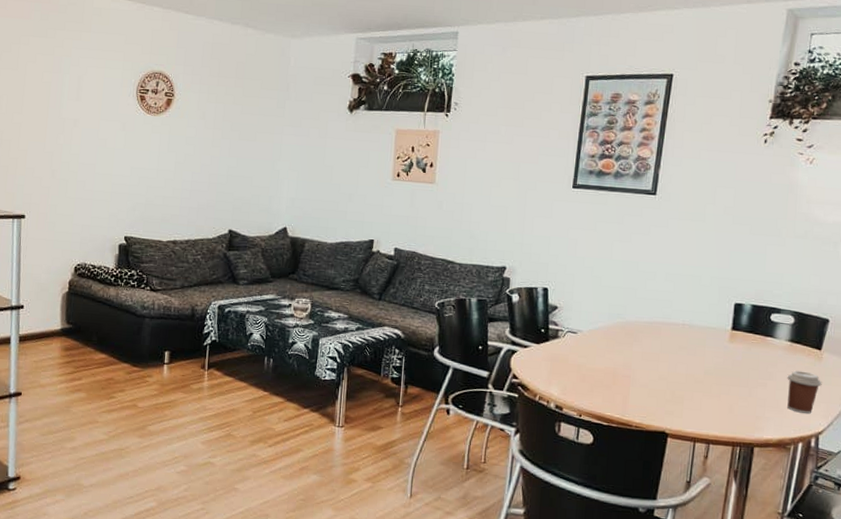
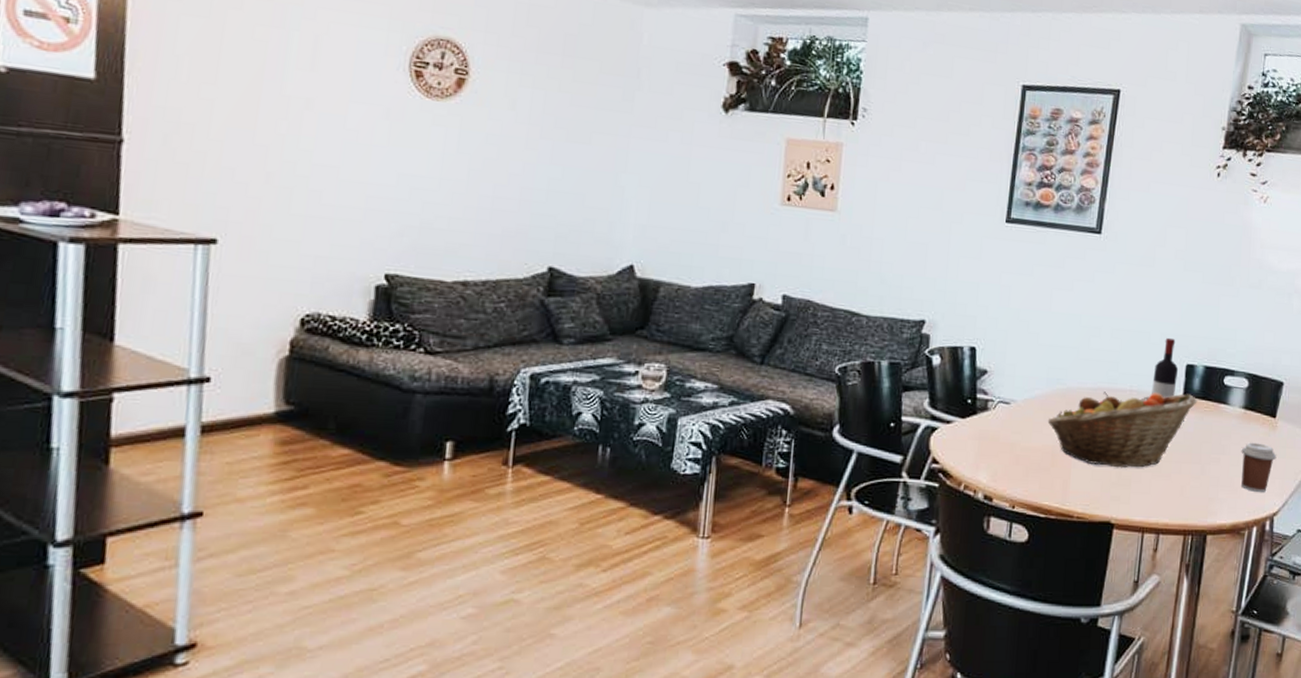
fruit basket: none [609,325,745,389] -> present [1047,392,1198,468]
wine bottle: none [702,280,728,331] -> present [1152,337,1179,398]

